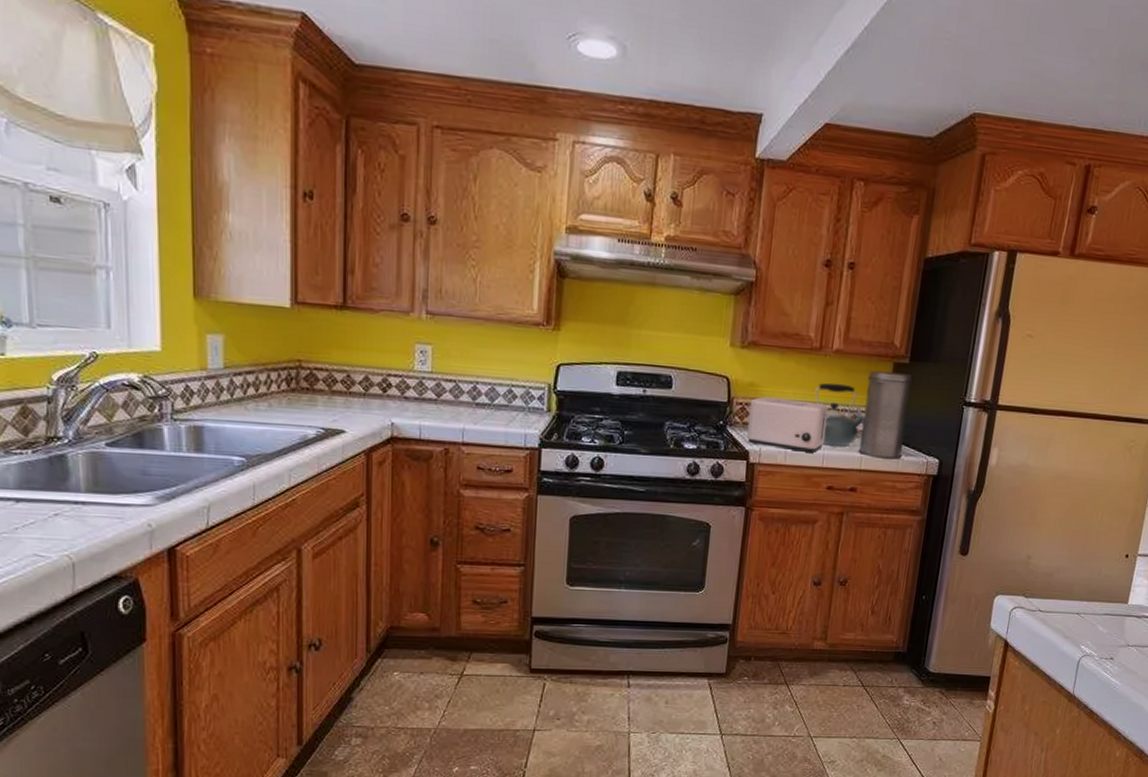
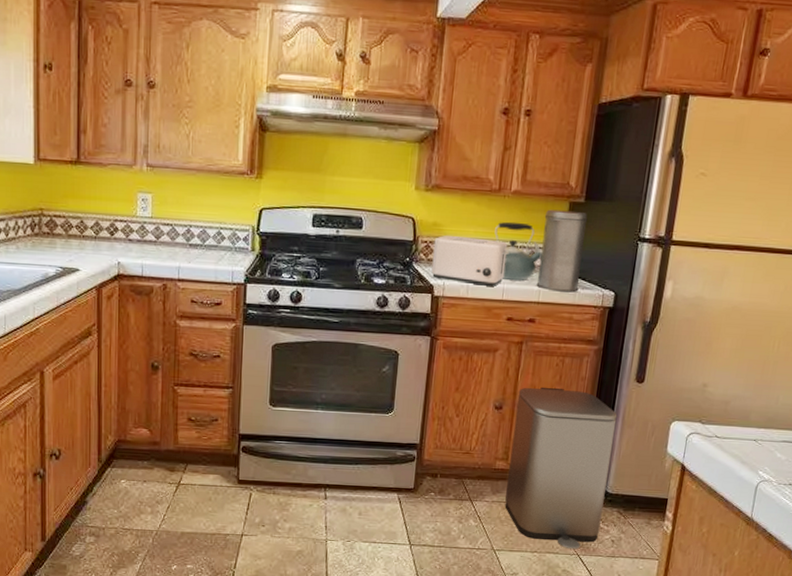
pedal bin: none [822,560,941,734] -> present [505,387,617,550]

